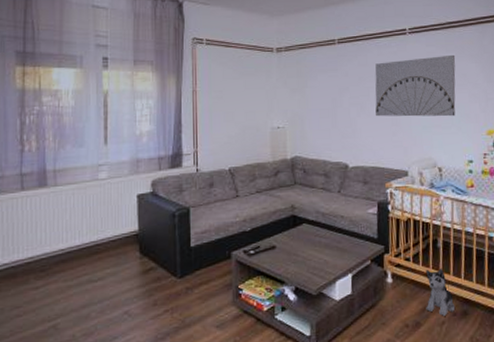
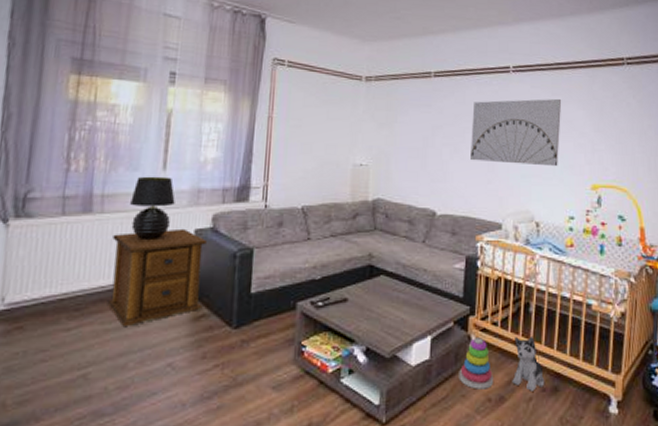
side table: none [67,194,150,282] -> present [107,228,207,326]
table lamp: none [79,150,118,207] -> present [130,176,175,239]
stacking toy: none [378,272,409,318] -> present [459,338,493,390]

